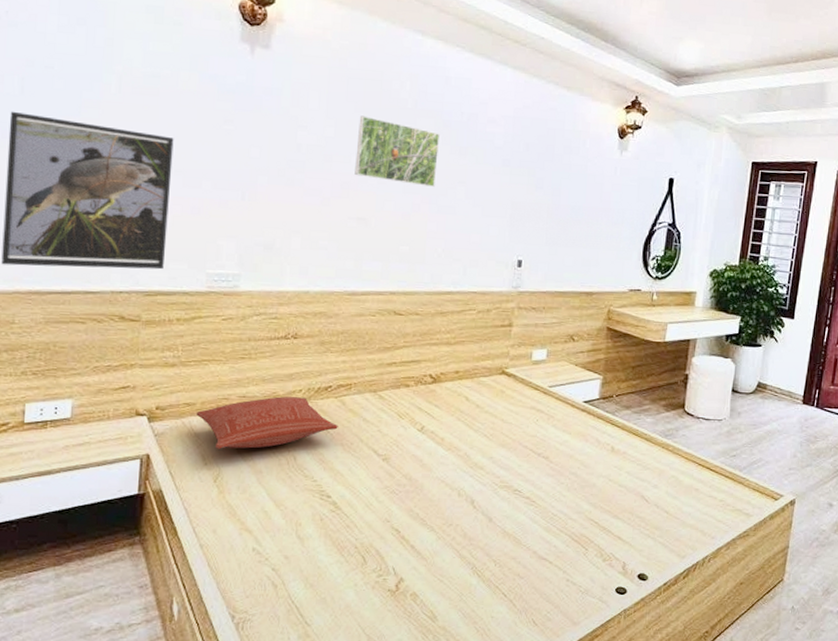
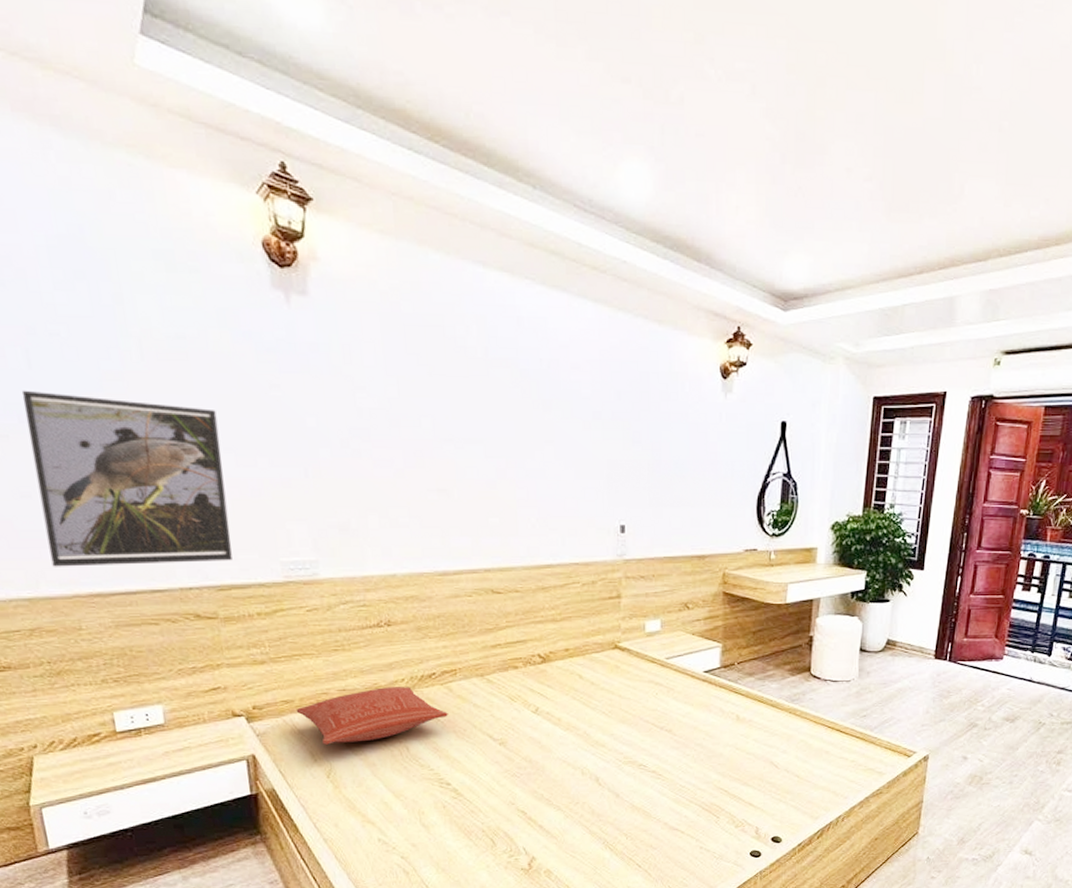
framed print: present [355,115,441,187] -> none [424,370,520,448]

